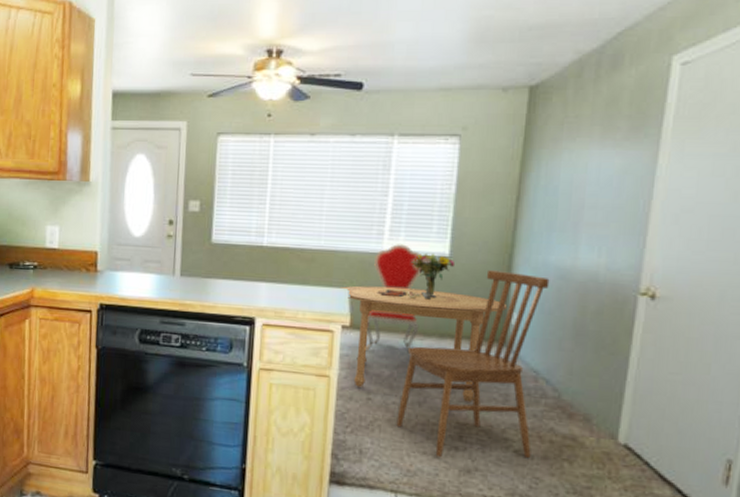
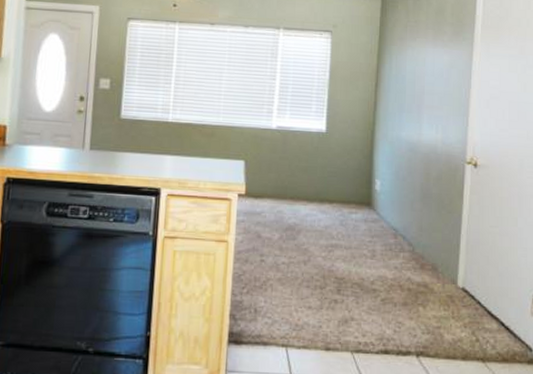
dining table: present [339,285,508,402] -> none [236,157,372,259]
dining chair: present [366,244,422,352] -> none [259,121,304,217]
dining chair: present [396,270,550,458] -> none [286,144,402,311]
bouquet: present [411,253,454,296] -> none [296,129,330,166]

